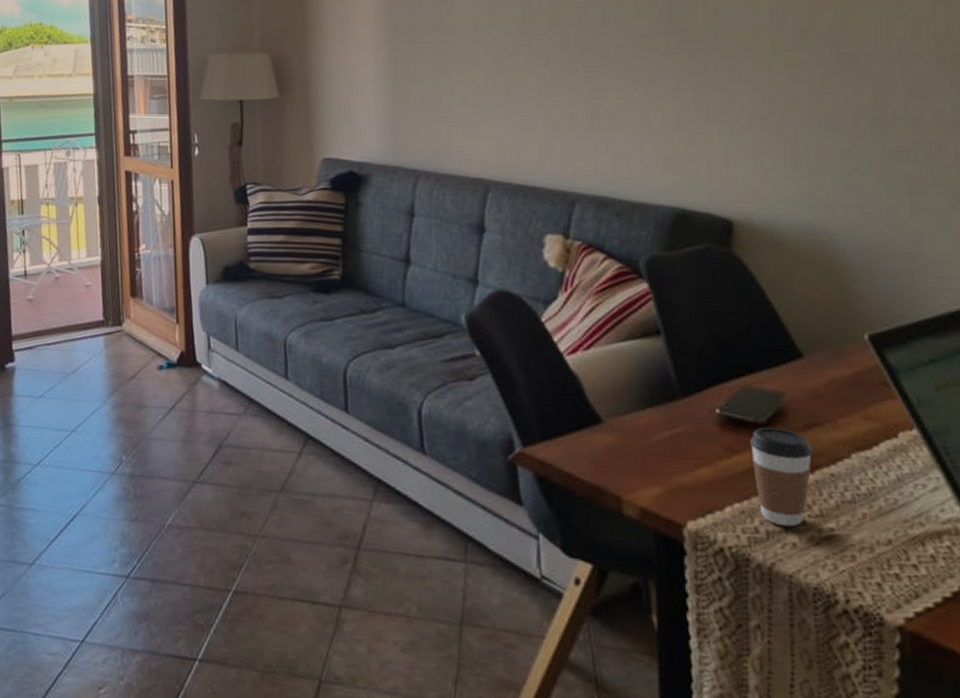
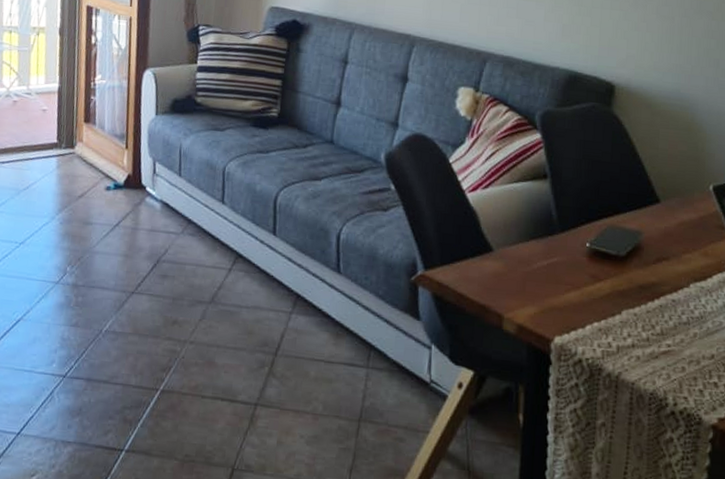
coffee cup: present [750,427,813,527] -> none [611,260,660,343]

